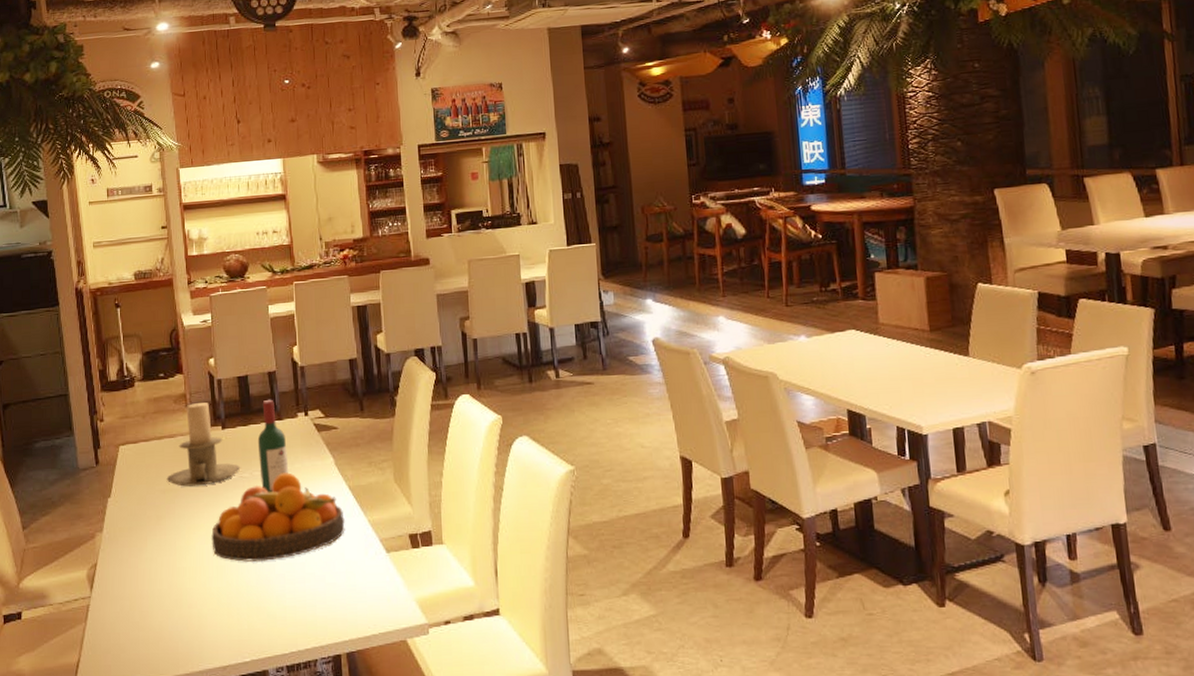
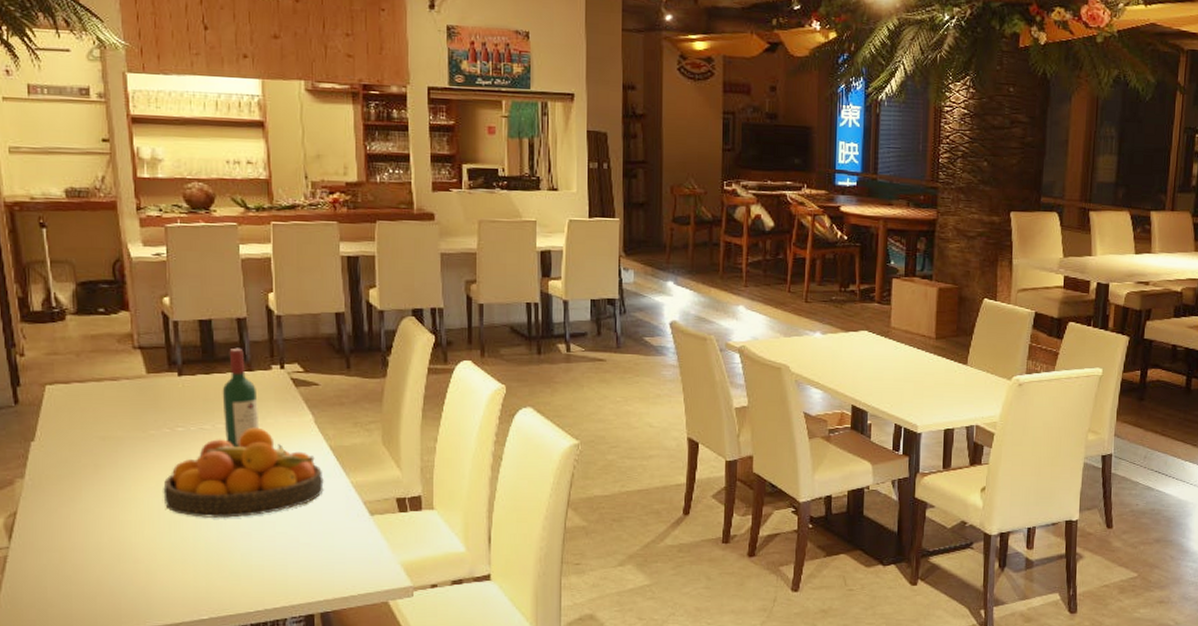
candle holder: present [166,403,241,487] -> none [107,345,201,435]

